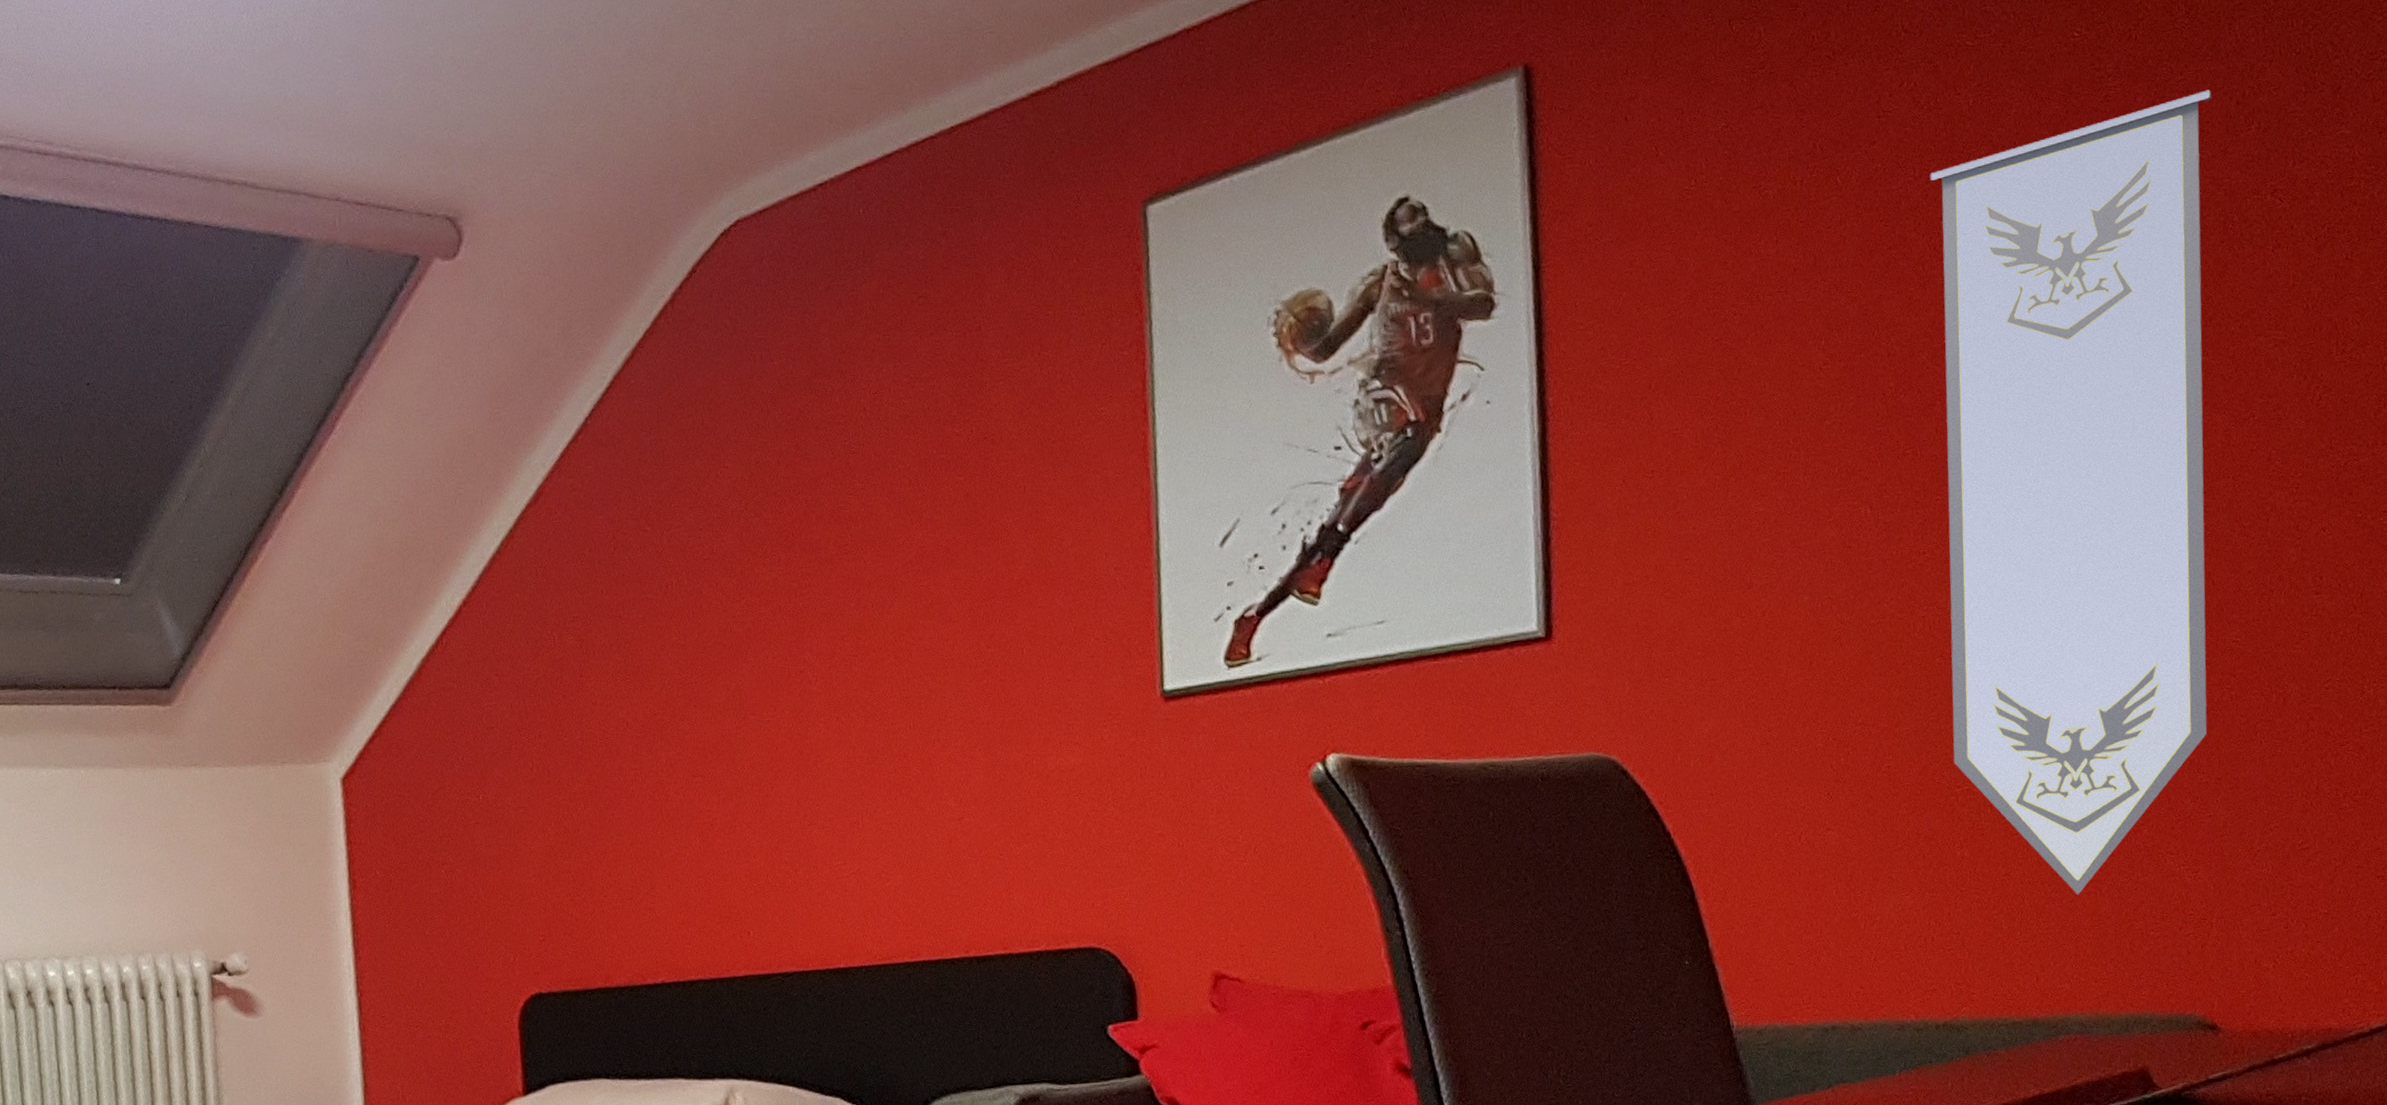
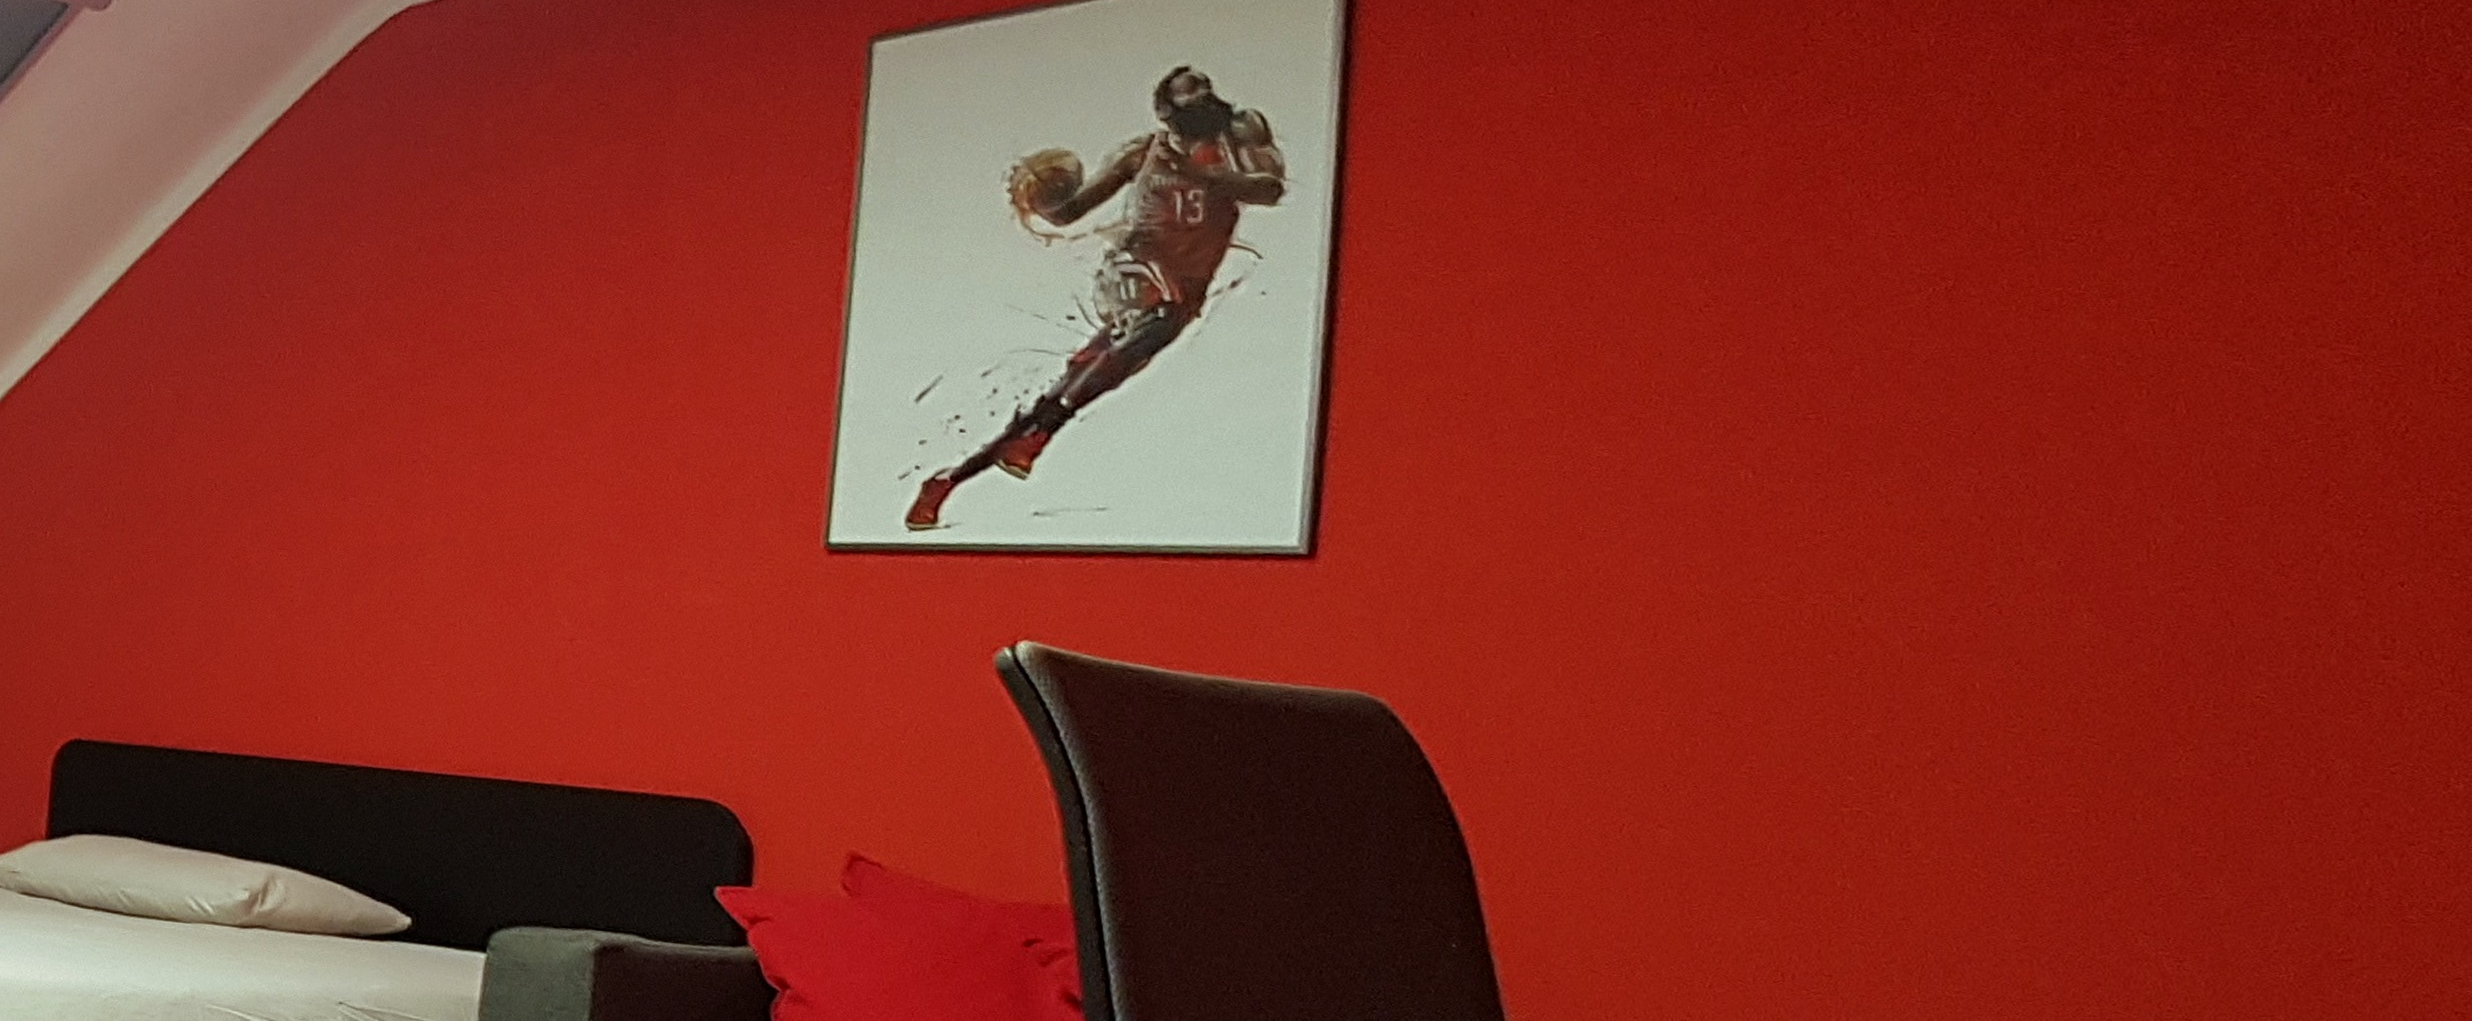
pennant: present [1930,90,2212,895] -> none [1841,61,2273,960]

